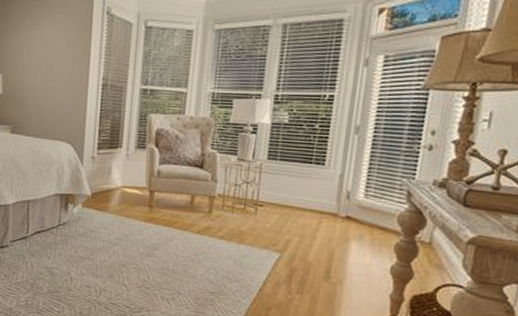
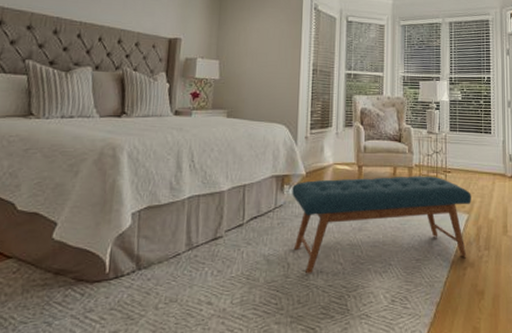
bench: none [76,202,287,297] -> present [292,176,471,274]

